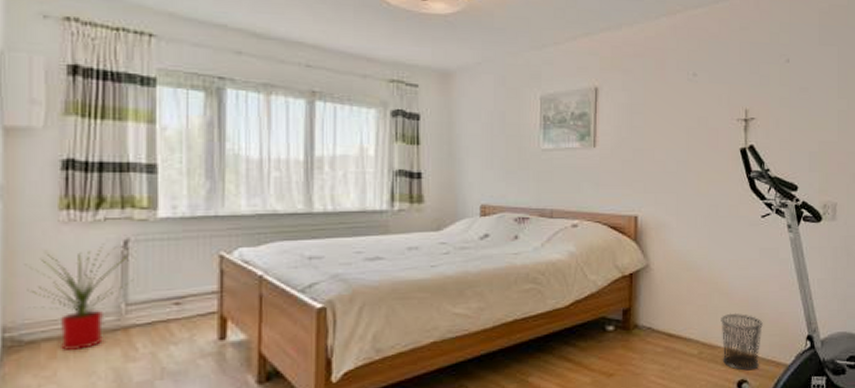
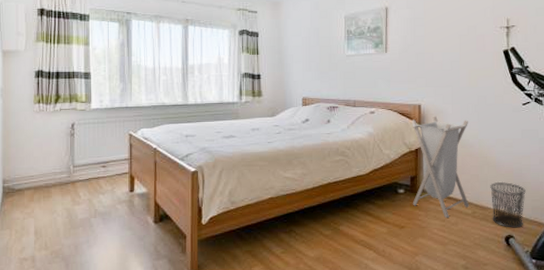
house plant: present [25,243,133,350] -> none [15,126,77,196]
laundry hamper: none [624,230,696,361] -> present [412,116,470,218]

